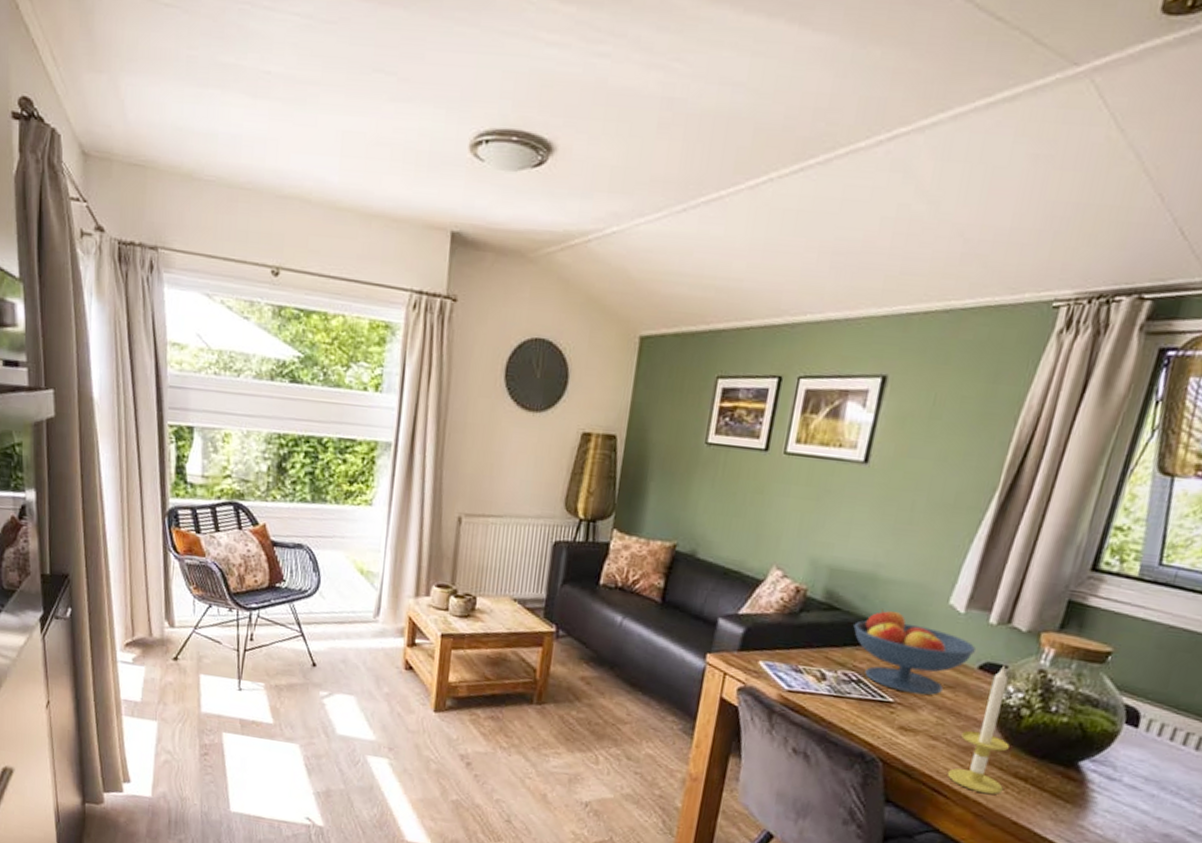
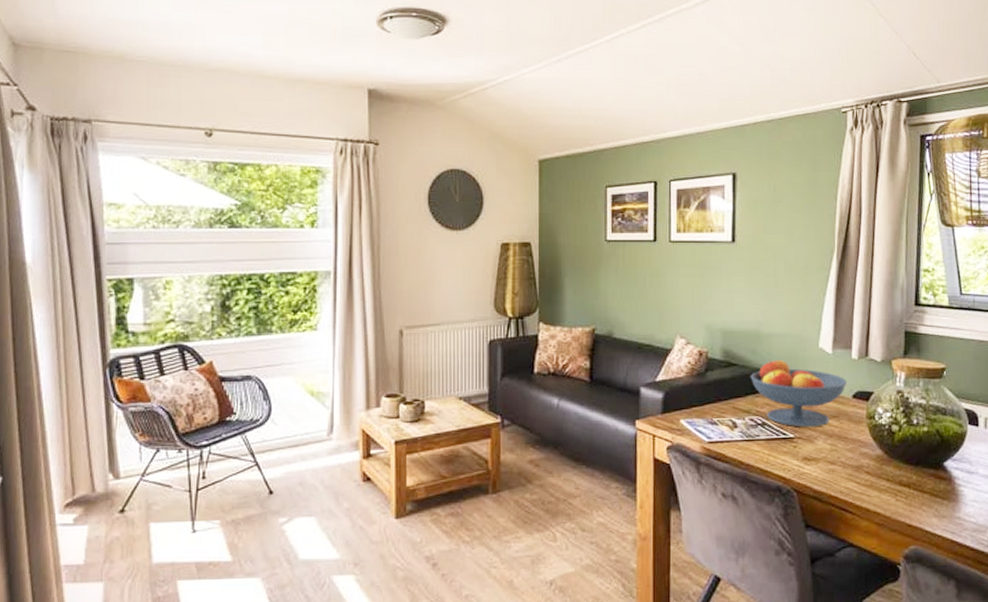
candle: present [947,665,1009,794] -> none [848,391,894,504]

